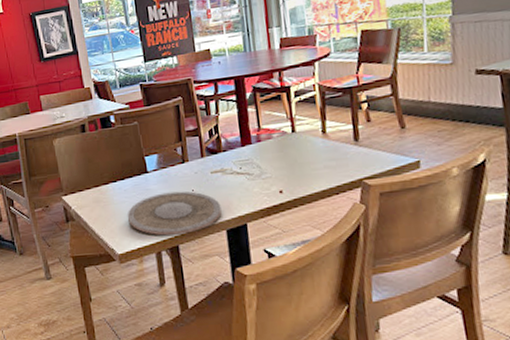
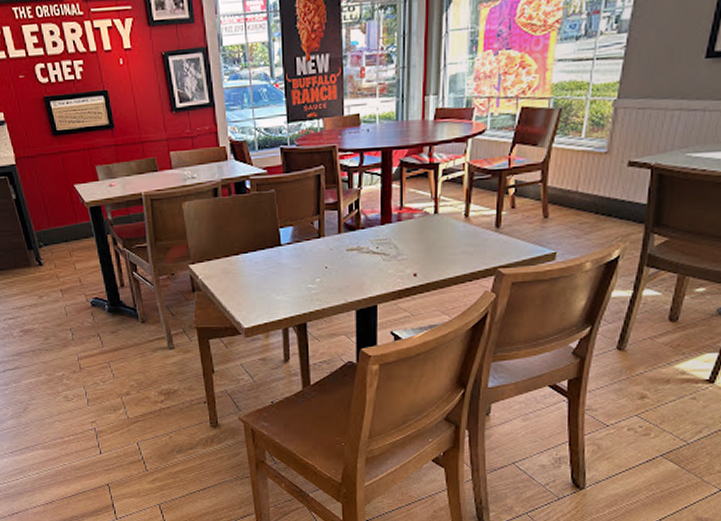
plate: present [127,191,222,236] -> none [256,267,353,312]

